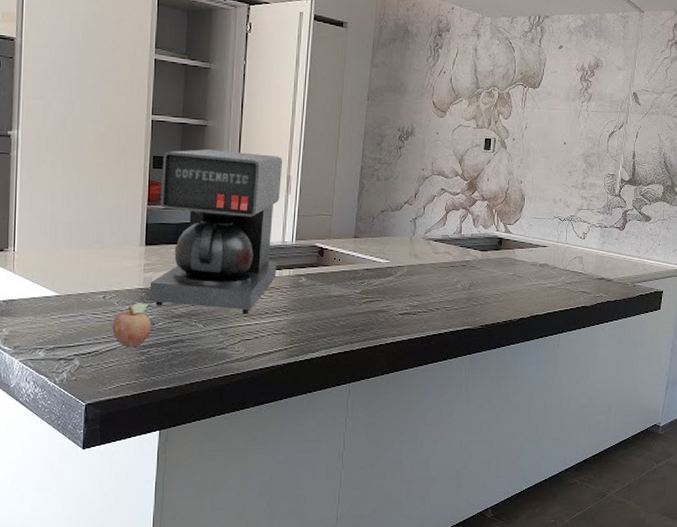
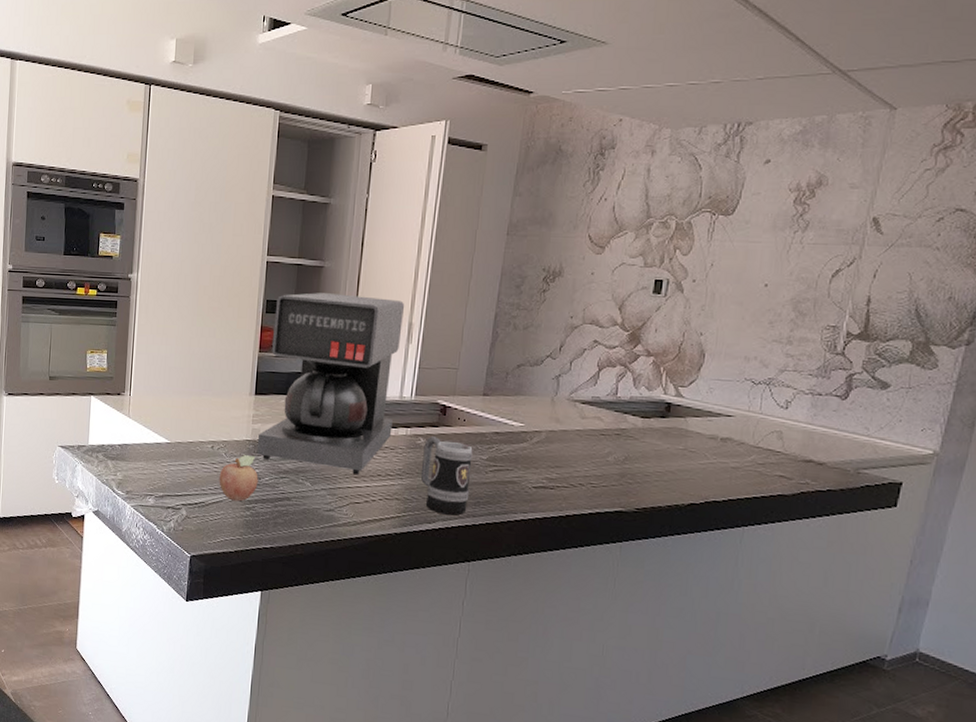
mug: none [304,275,348,344] -> present [420,435,473,516]

